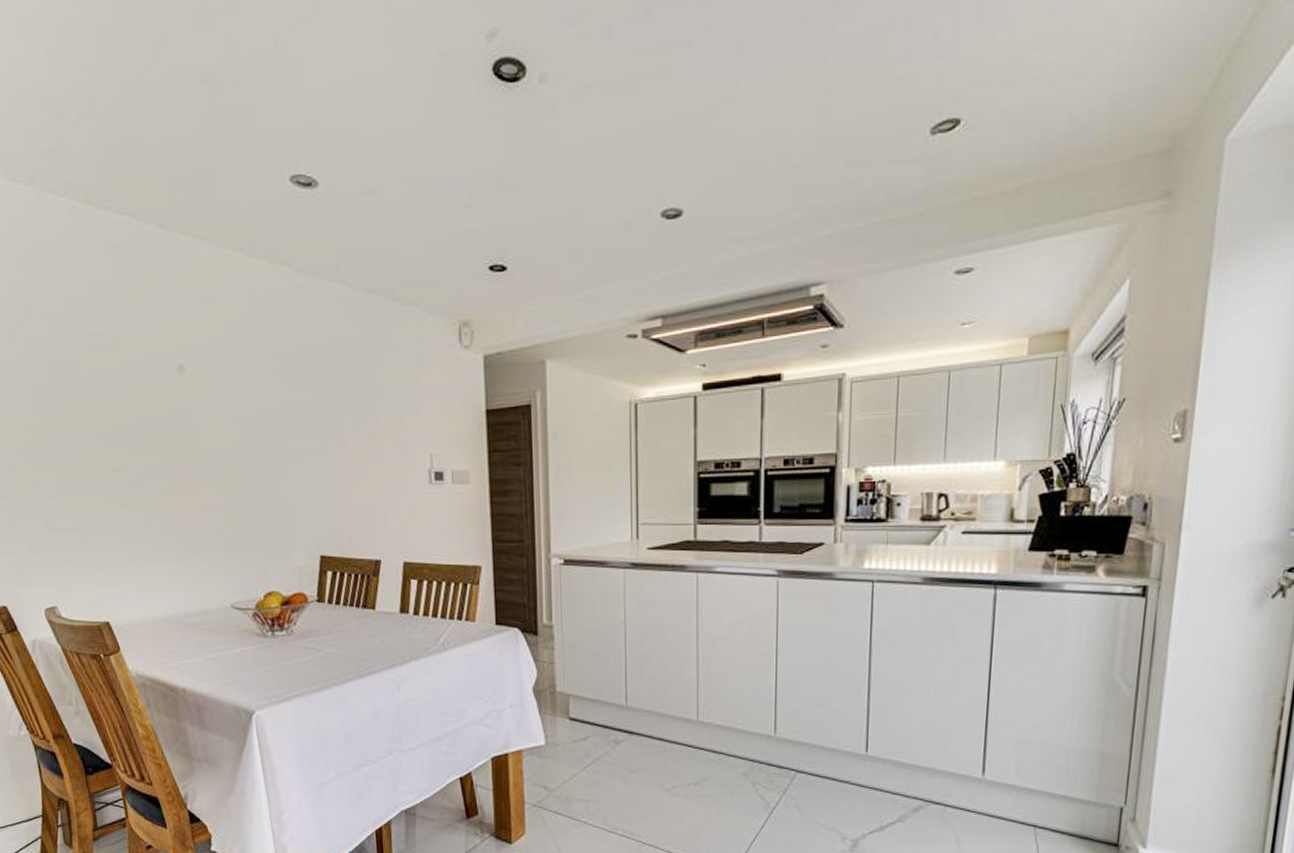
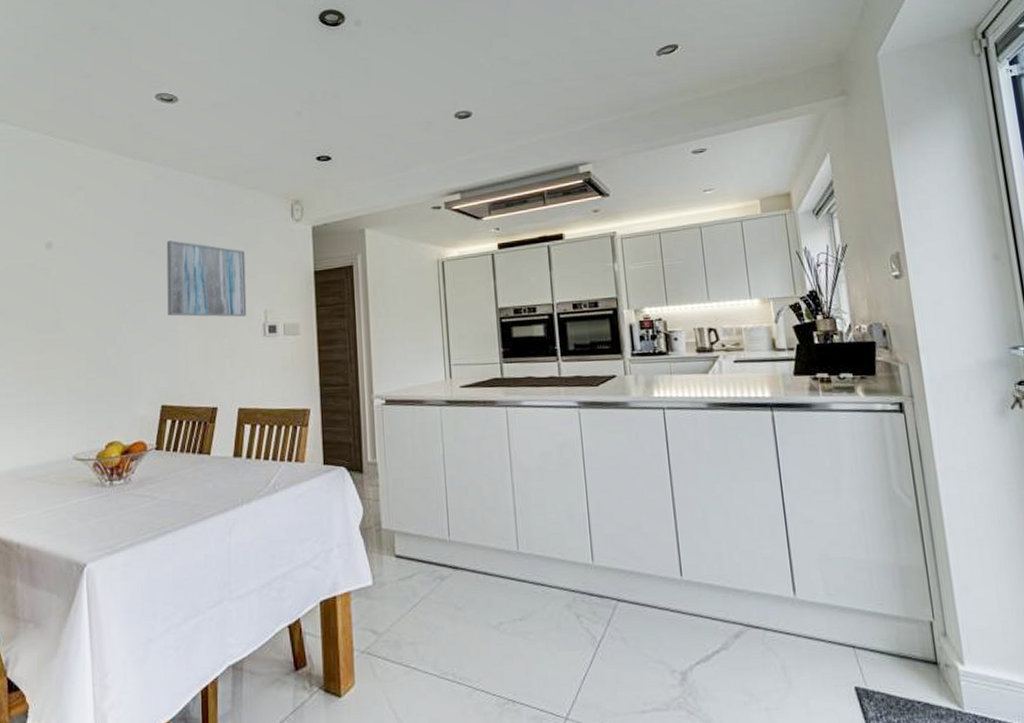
wall art: none [314,367,410,461] -> present [166,240,247,317]

